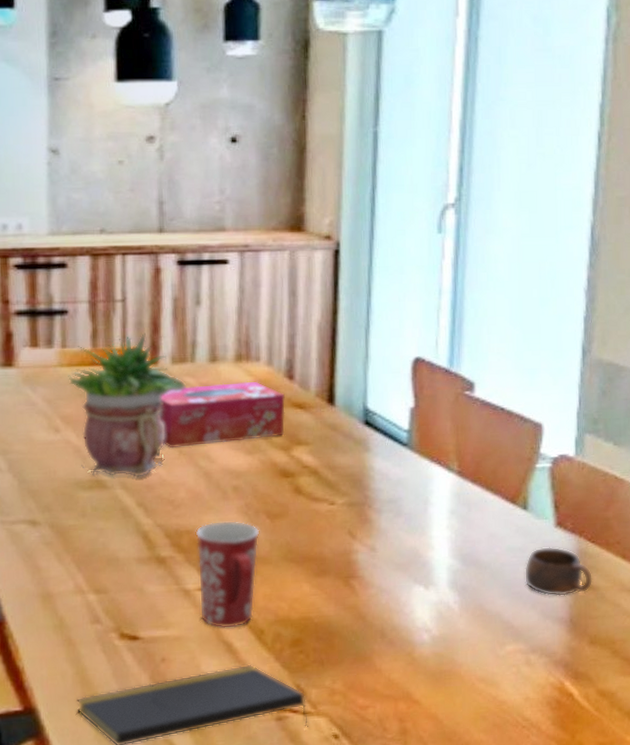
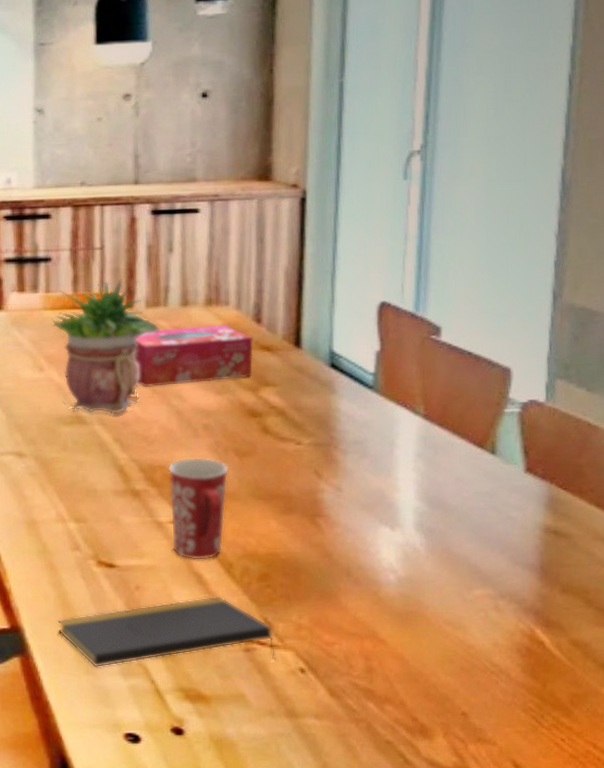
cup: present [524,547,593,596] -> none [492,492,565,542]

